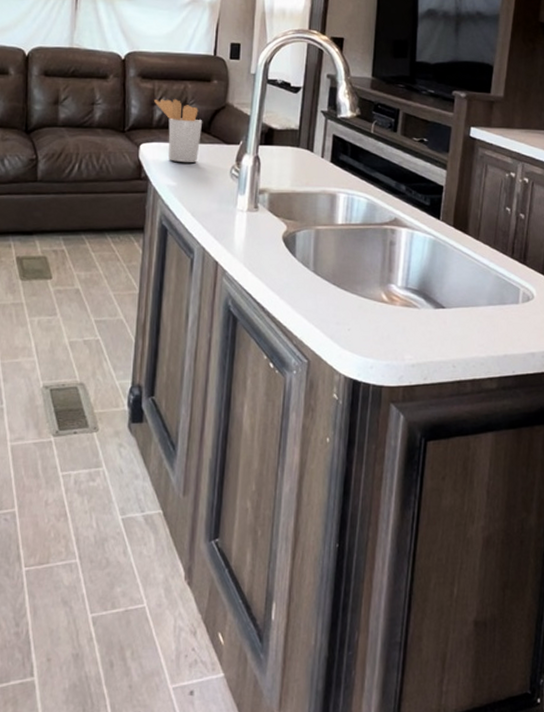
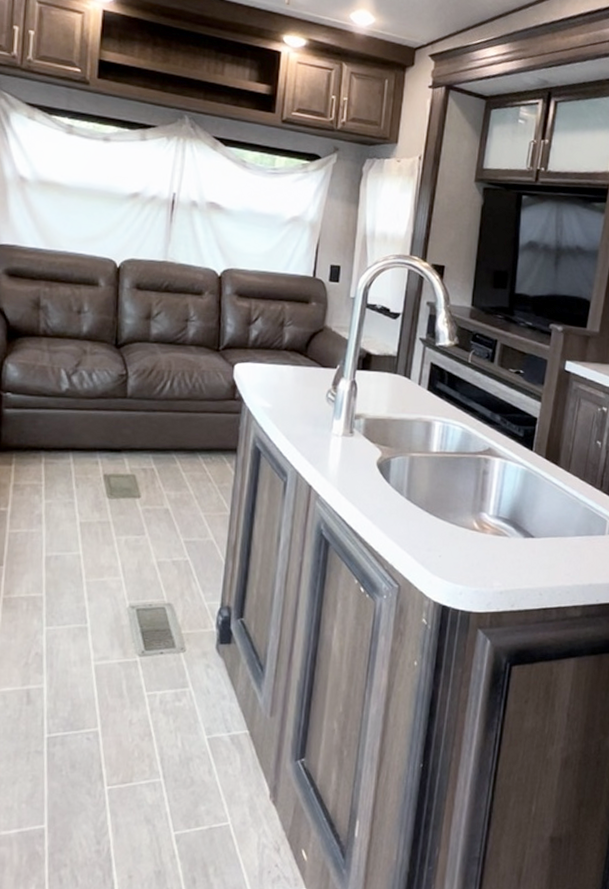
utensil holder: present [154,98,203,162] -> none [250,318,300,385]

